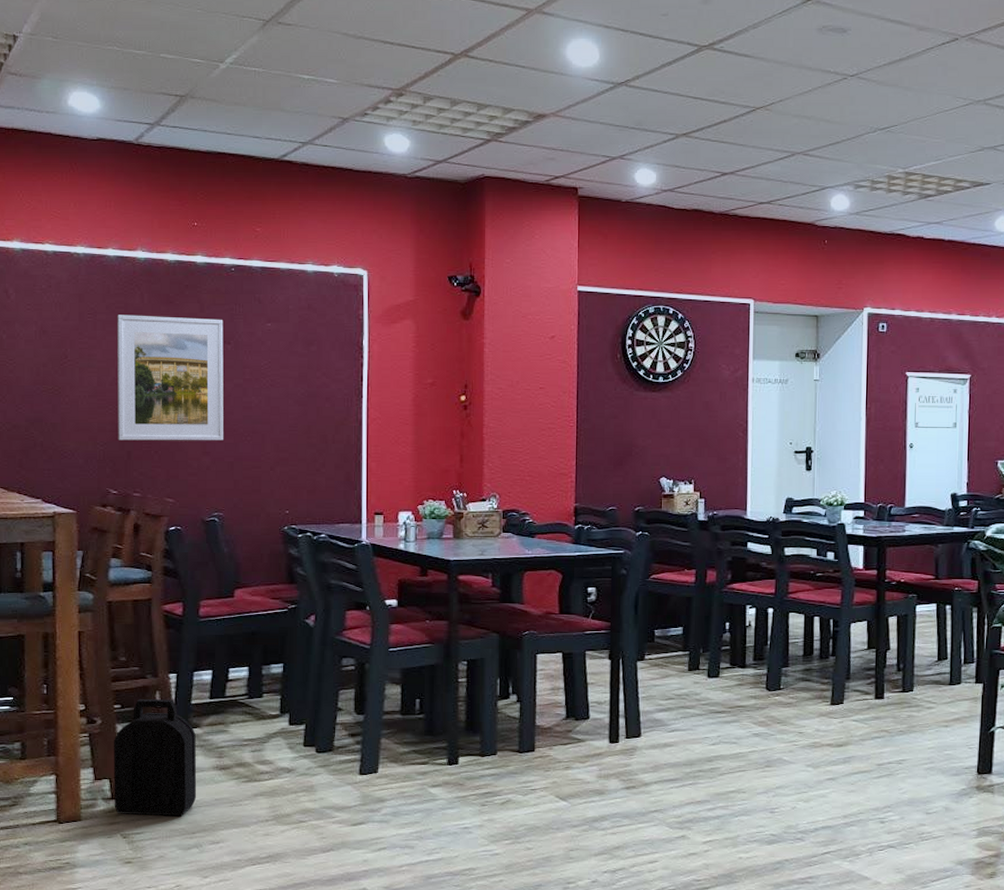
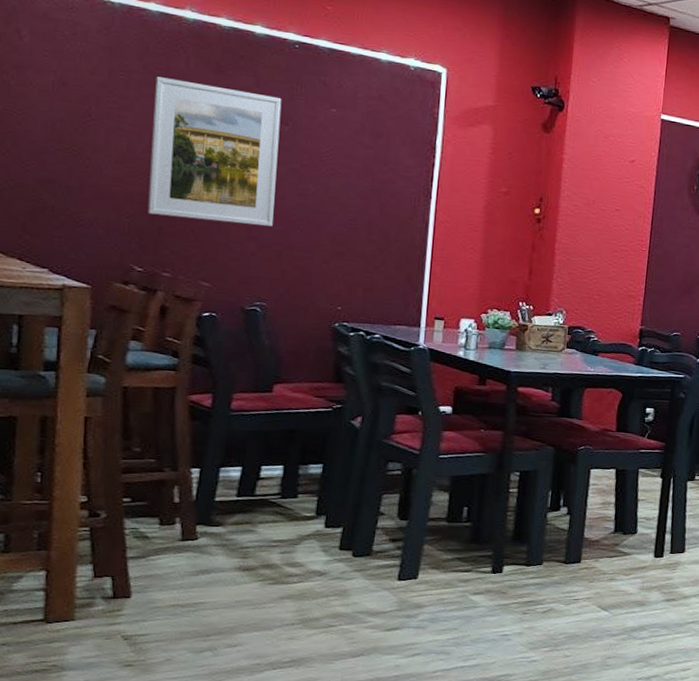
backpack: present [114,699,197,817] -> none [115,493,218,618]

